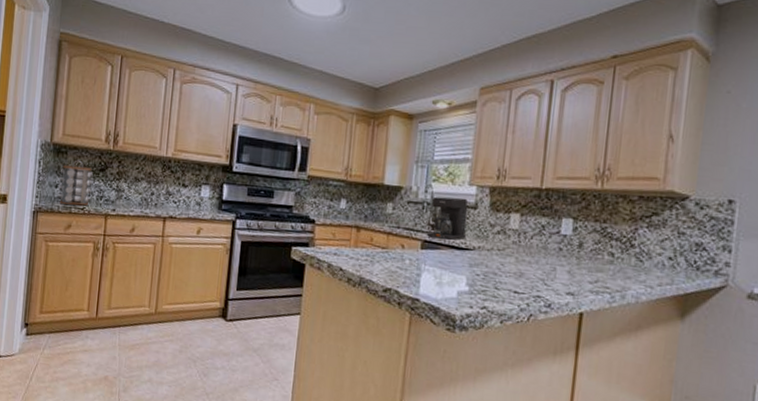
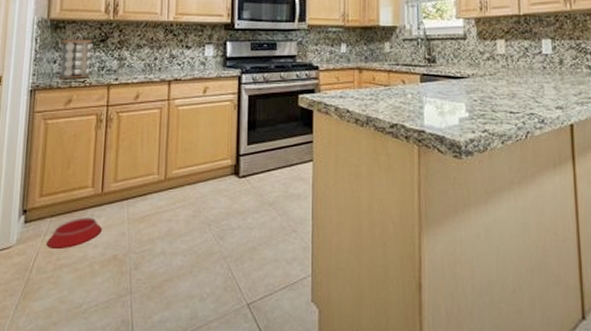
pet bowl: none [45,337,95,364] -> present [46,217,102,248]
coffee maker: present [427,196,468,240] -> none [425,31,460,70]

